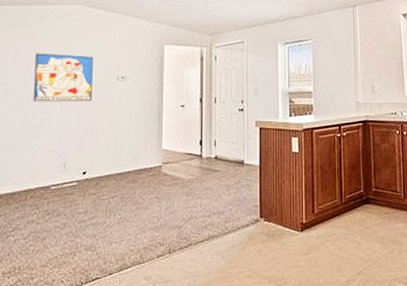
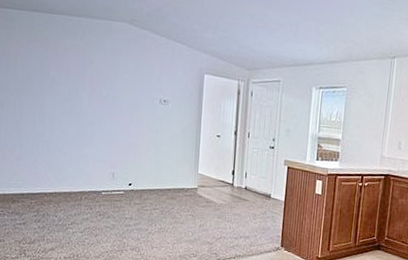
wall art: present [33,53,93,102] -> none [85,66,138,120]

